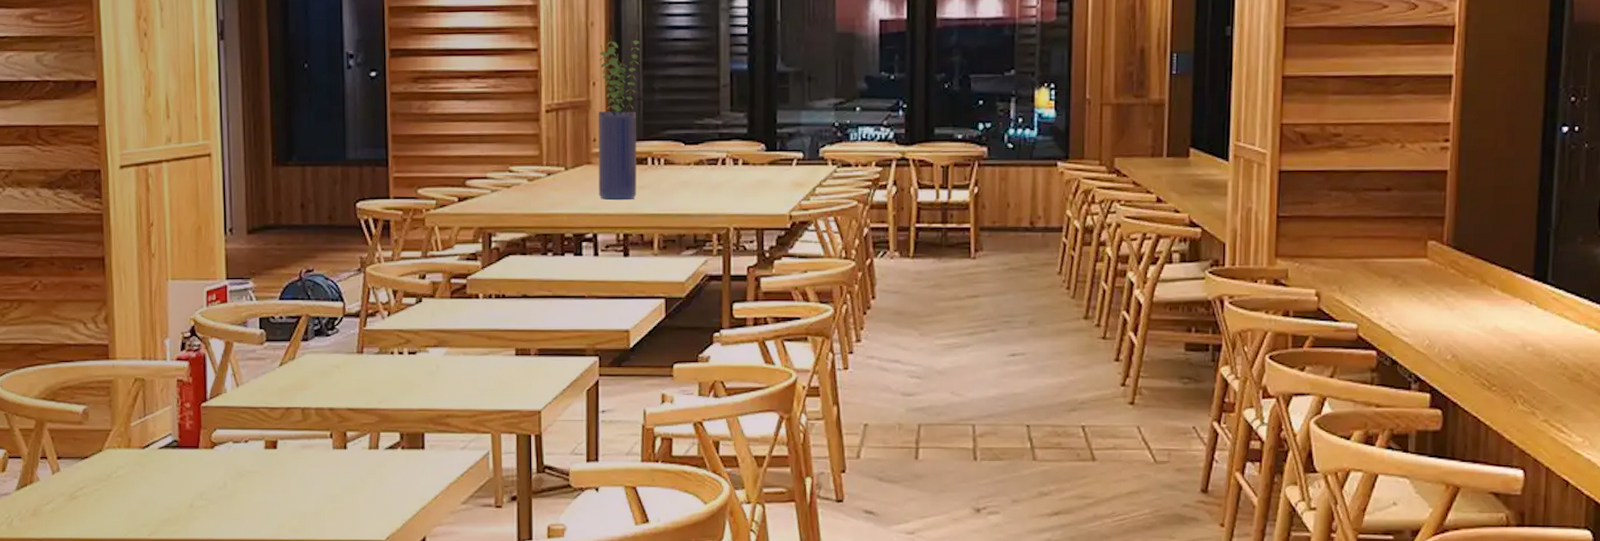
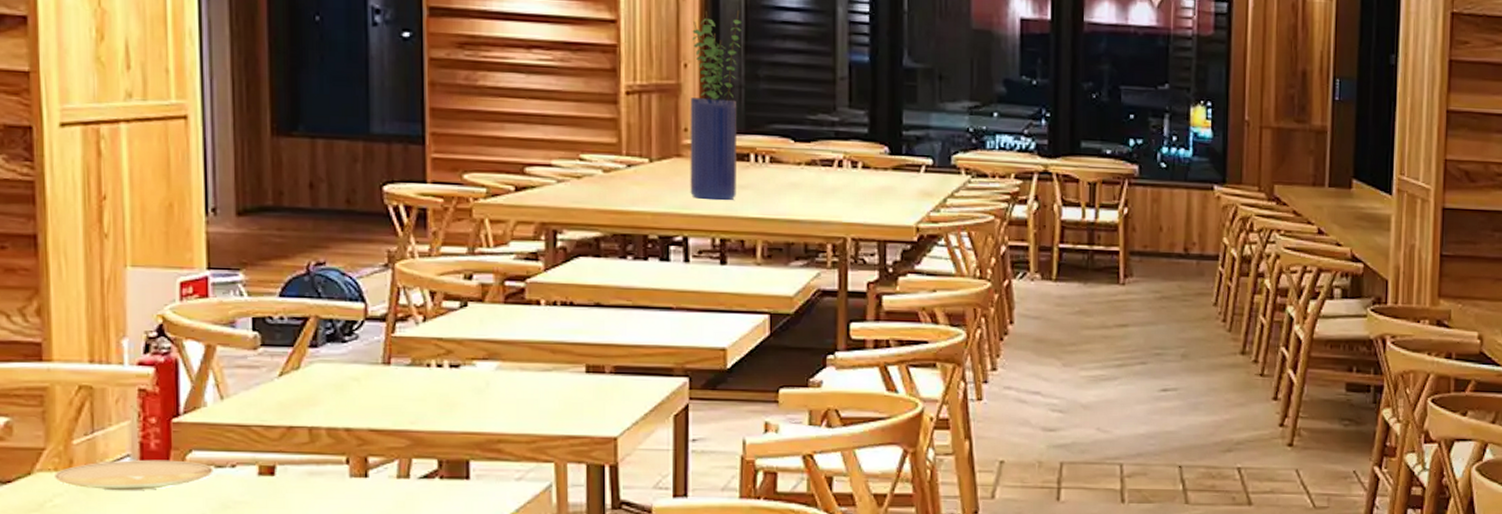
plate: none [118,437,232,464] -> present [55,459,213,491]

